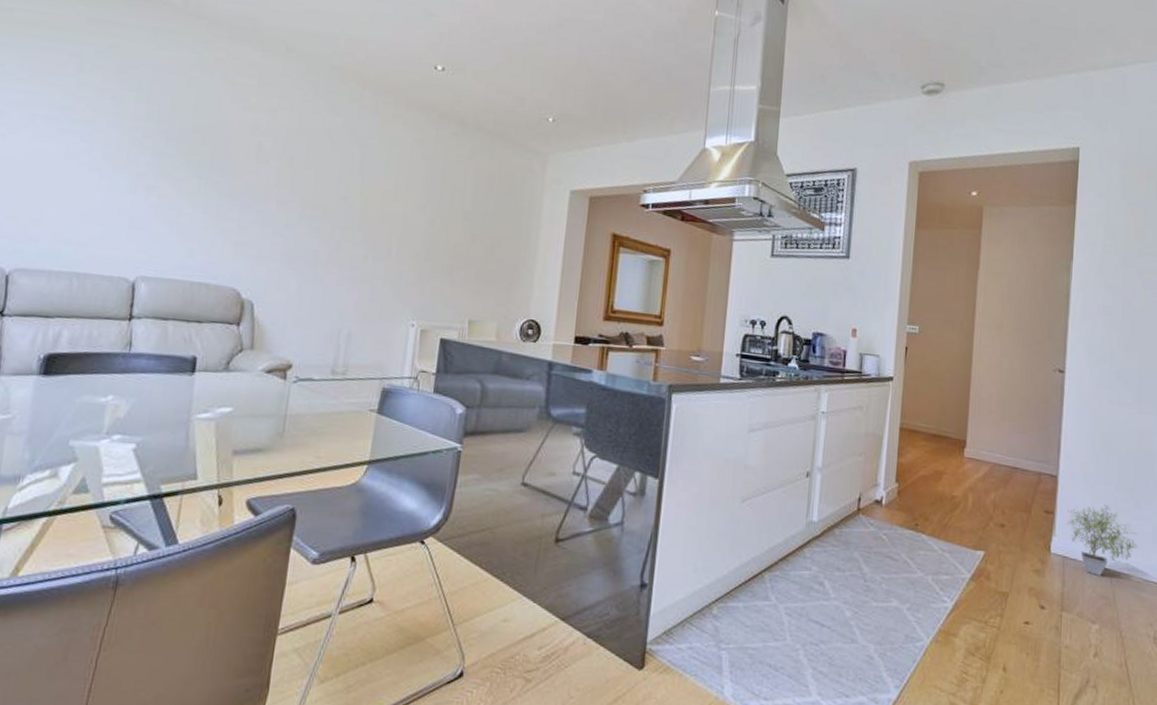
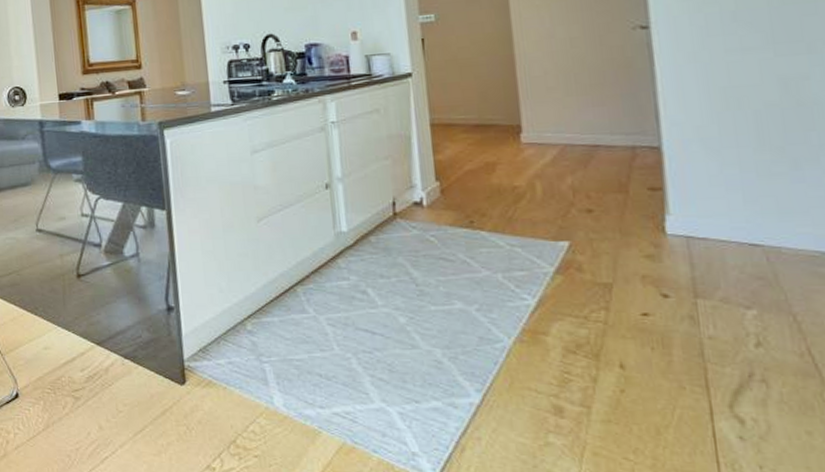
potted plant: present [1067,505,1138,576] -> none [683,171,804,254]

